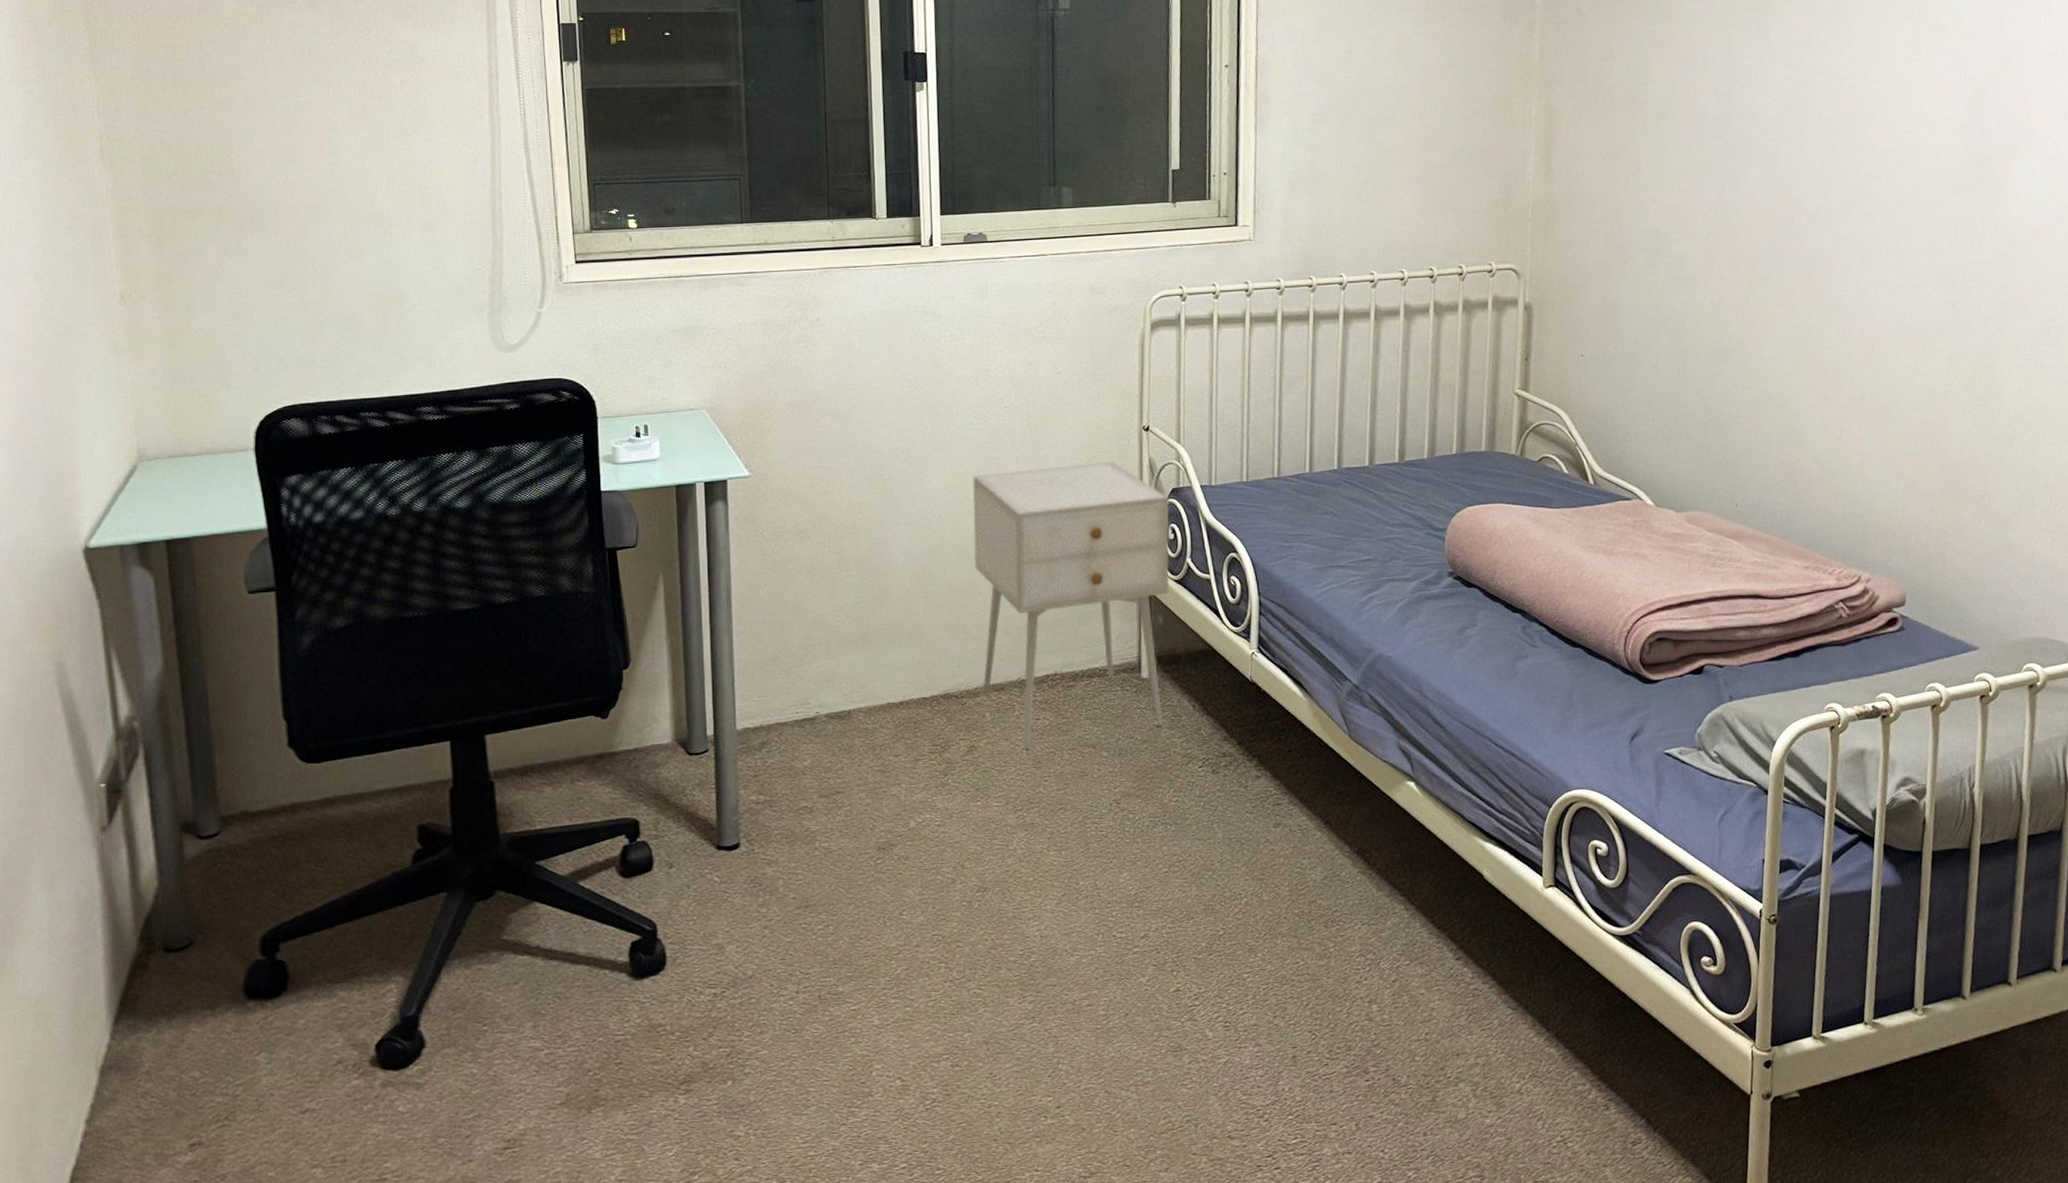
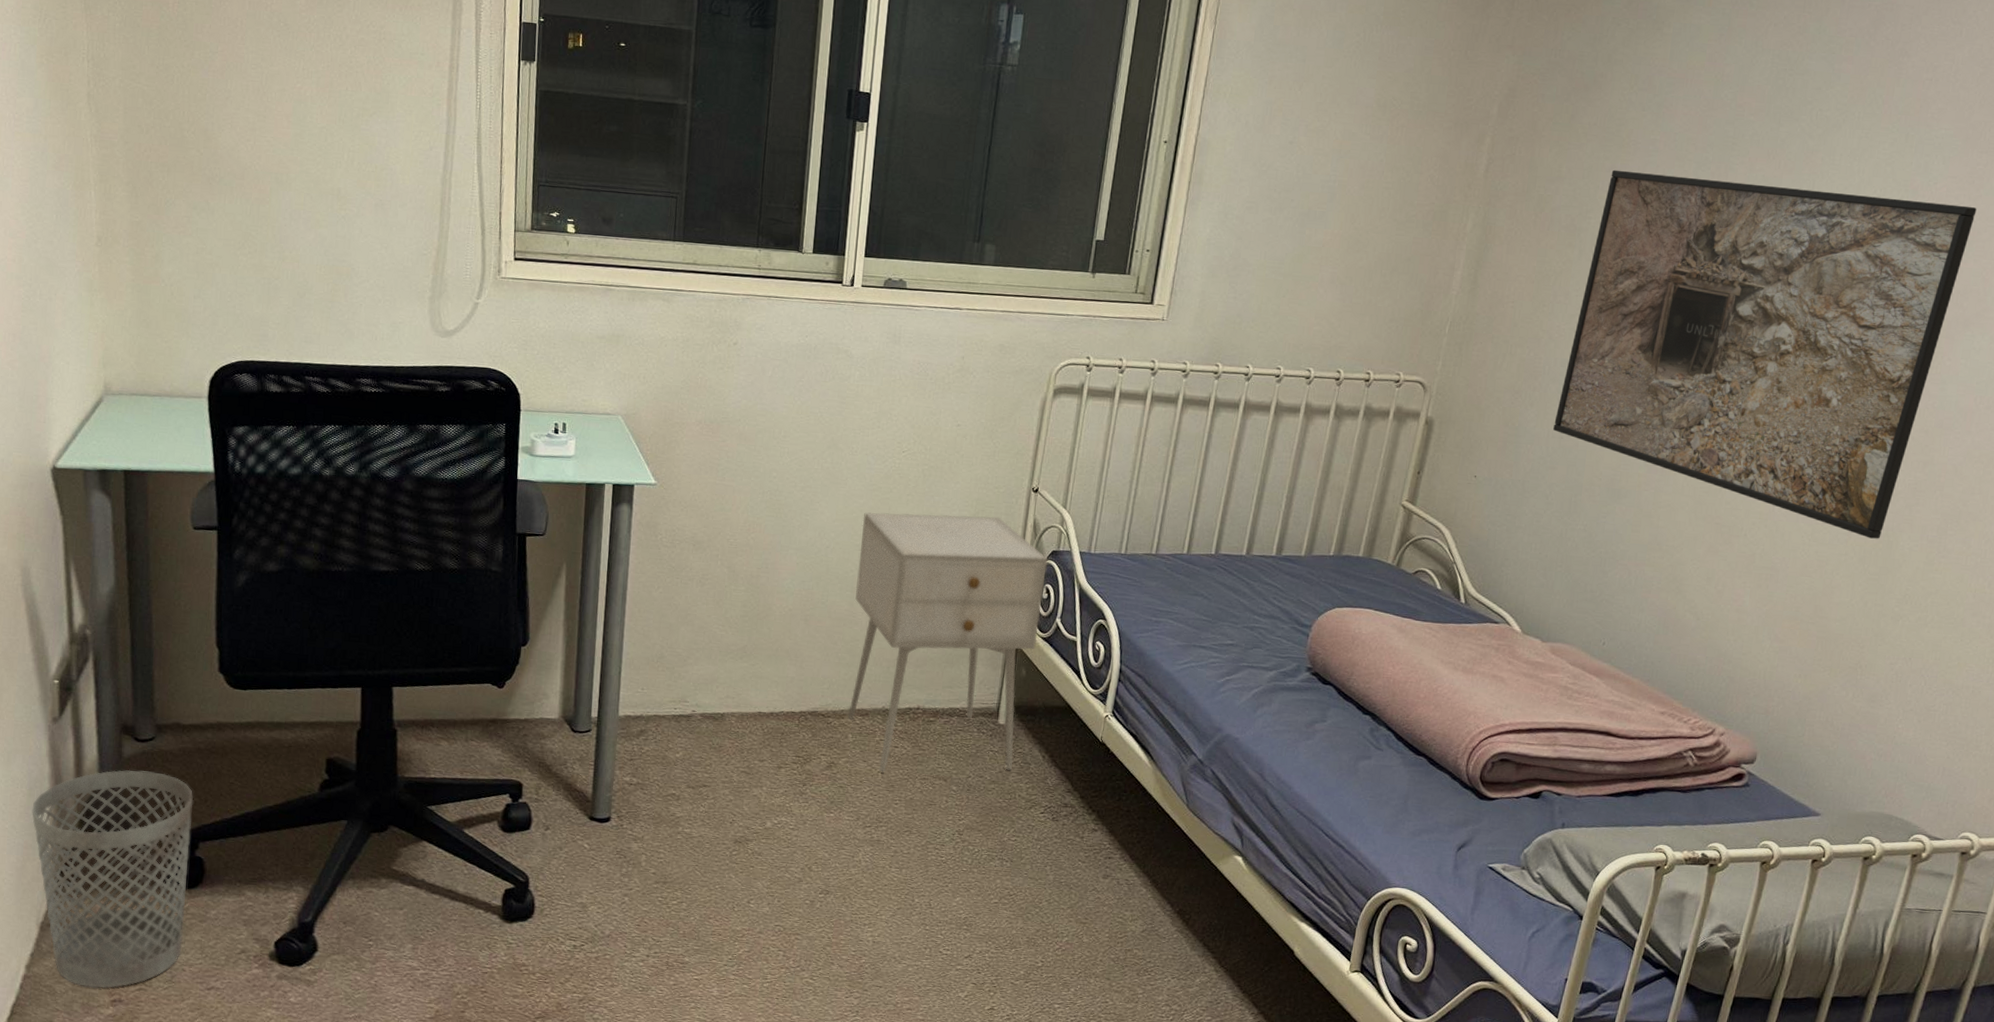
wastebasket: none [83,871,270,1133] -> present [32,769,194,988]
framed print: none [1649,36,2004,365] -> present [1553,169,1977,539]

